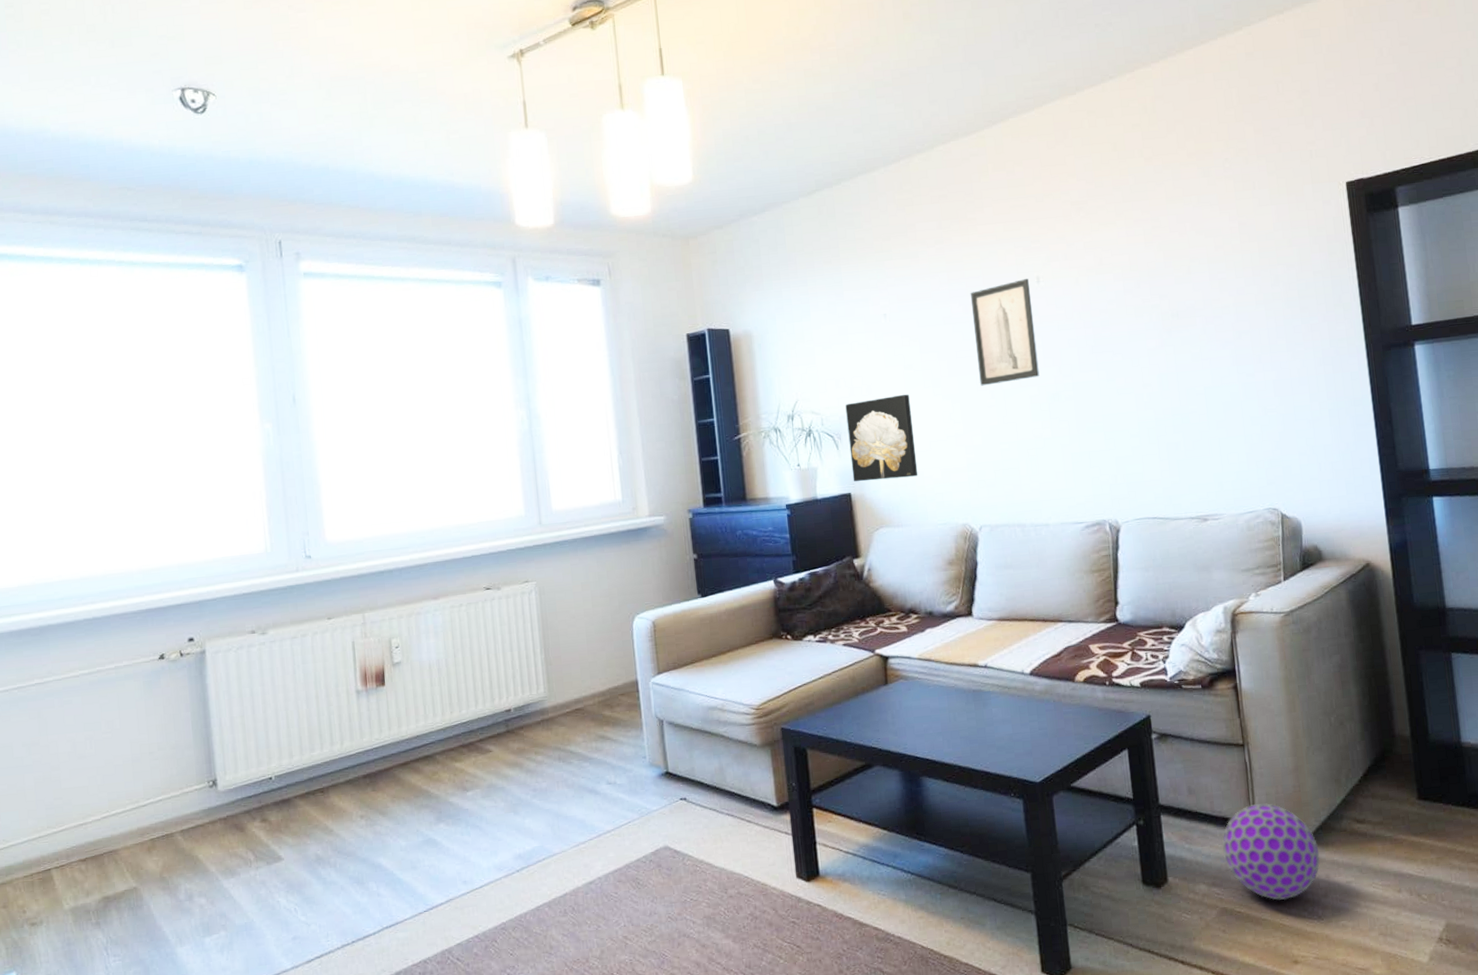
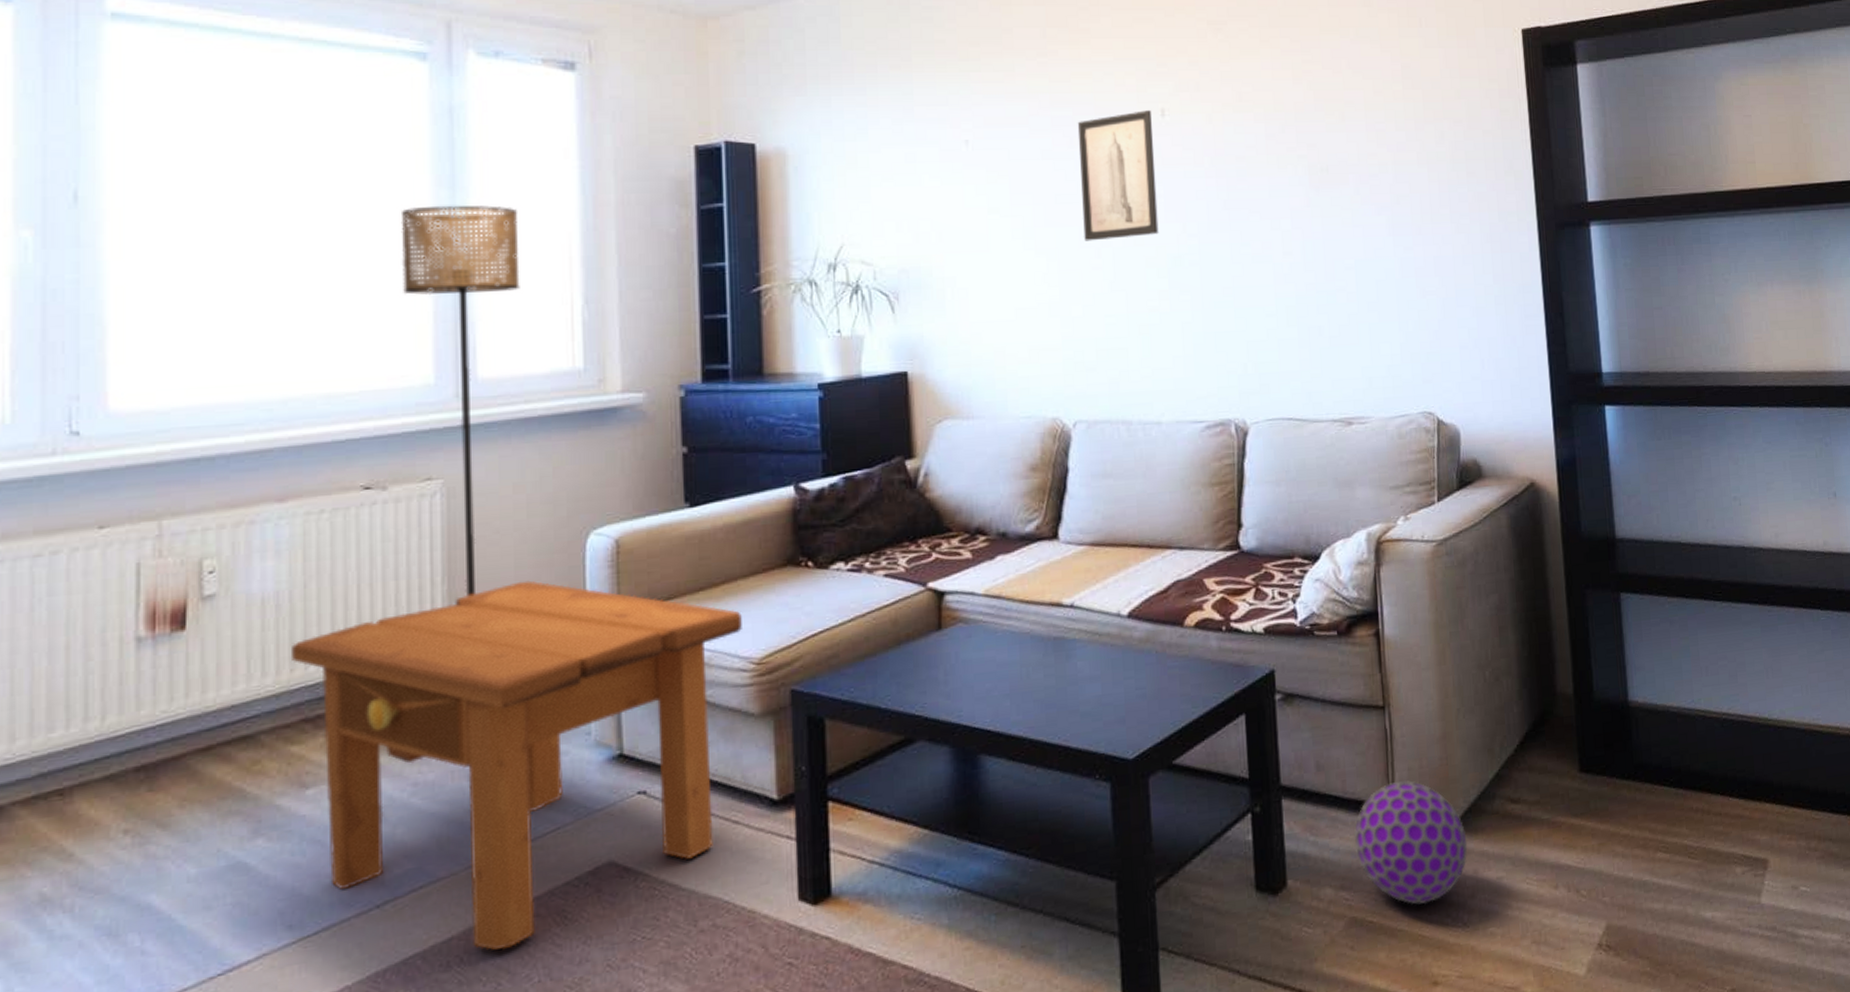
side table: none [450,651,744,904] -> present [292,580,742,950]
floor lamp: none [493,387,575,663] -> present [400,205,520,597]
wall art: present [845,394,918,482] -> none [907,245,998,358]

